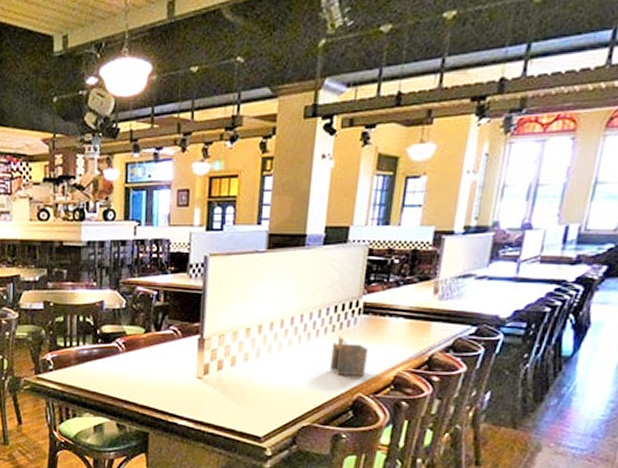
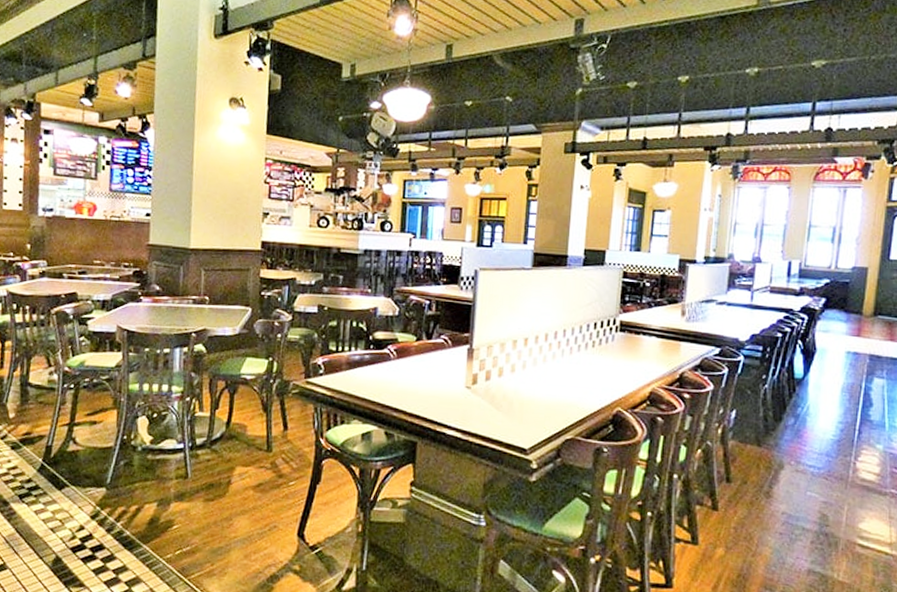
napkin holder: present [330,336,368,376] -> none [591,351,625,391]

